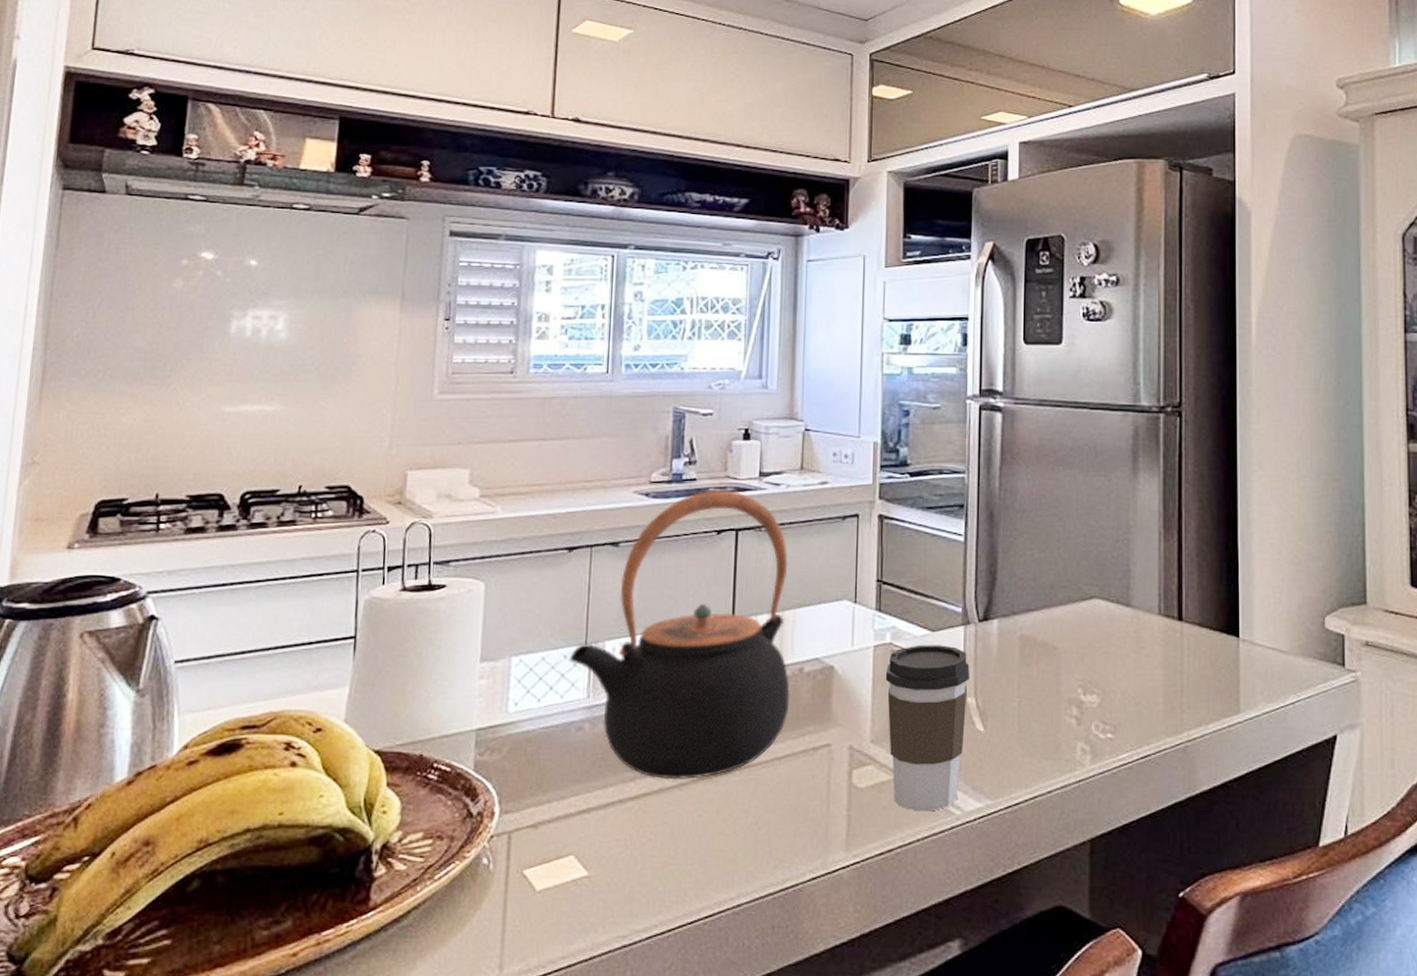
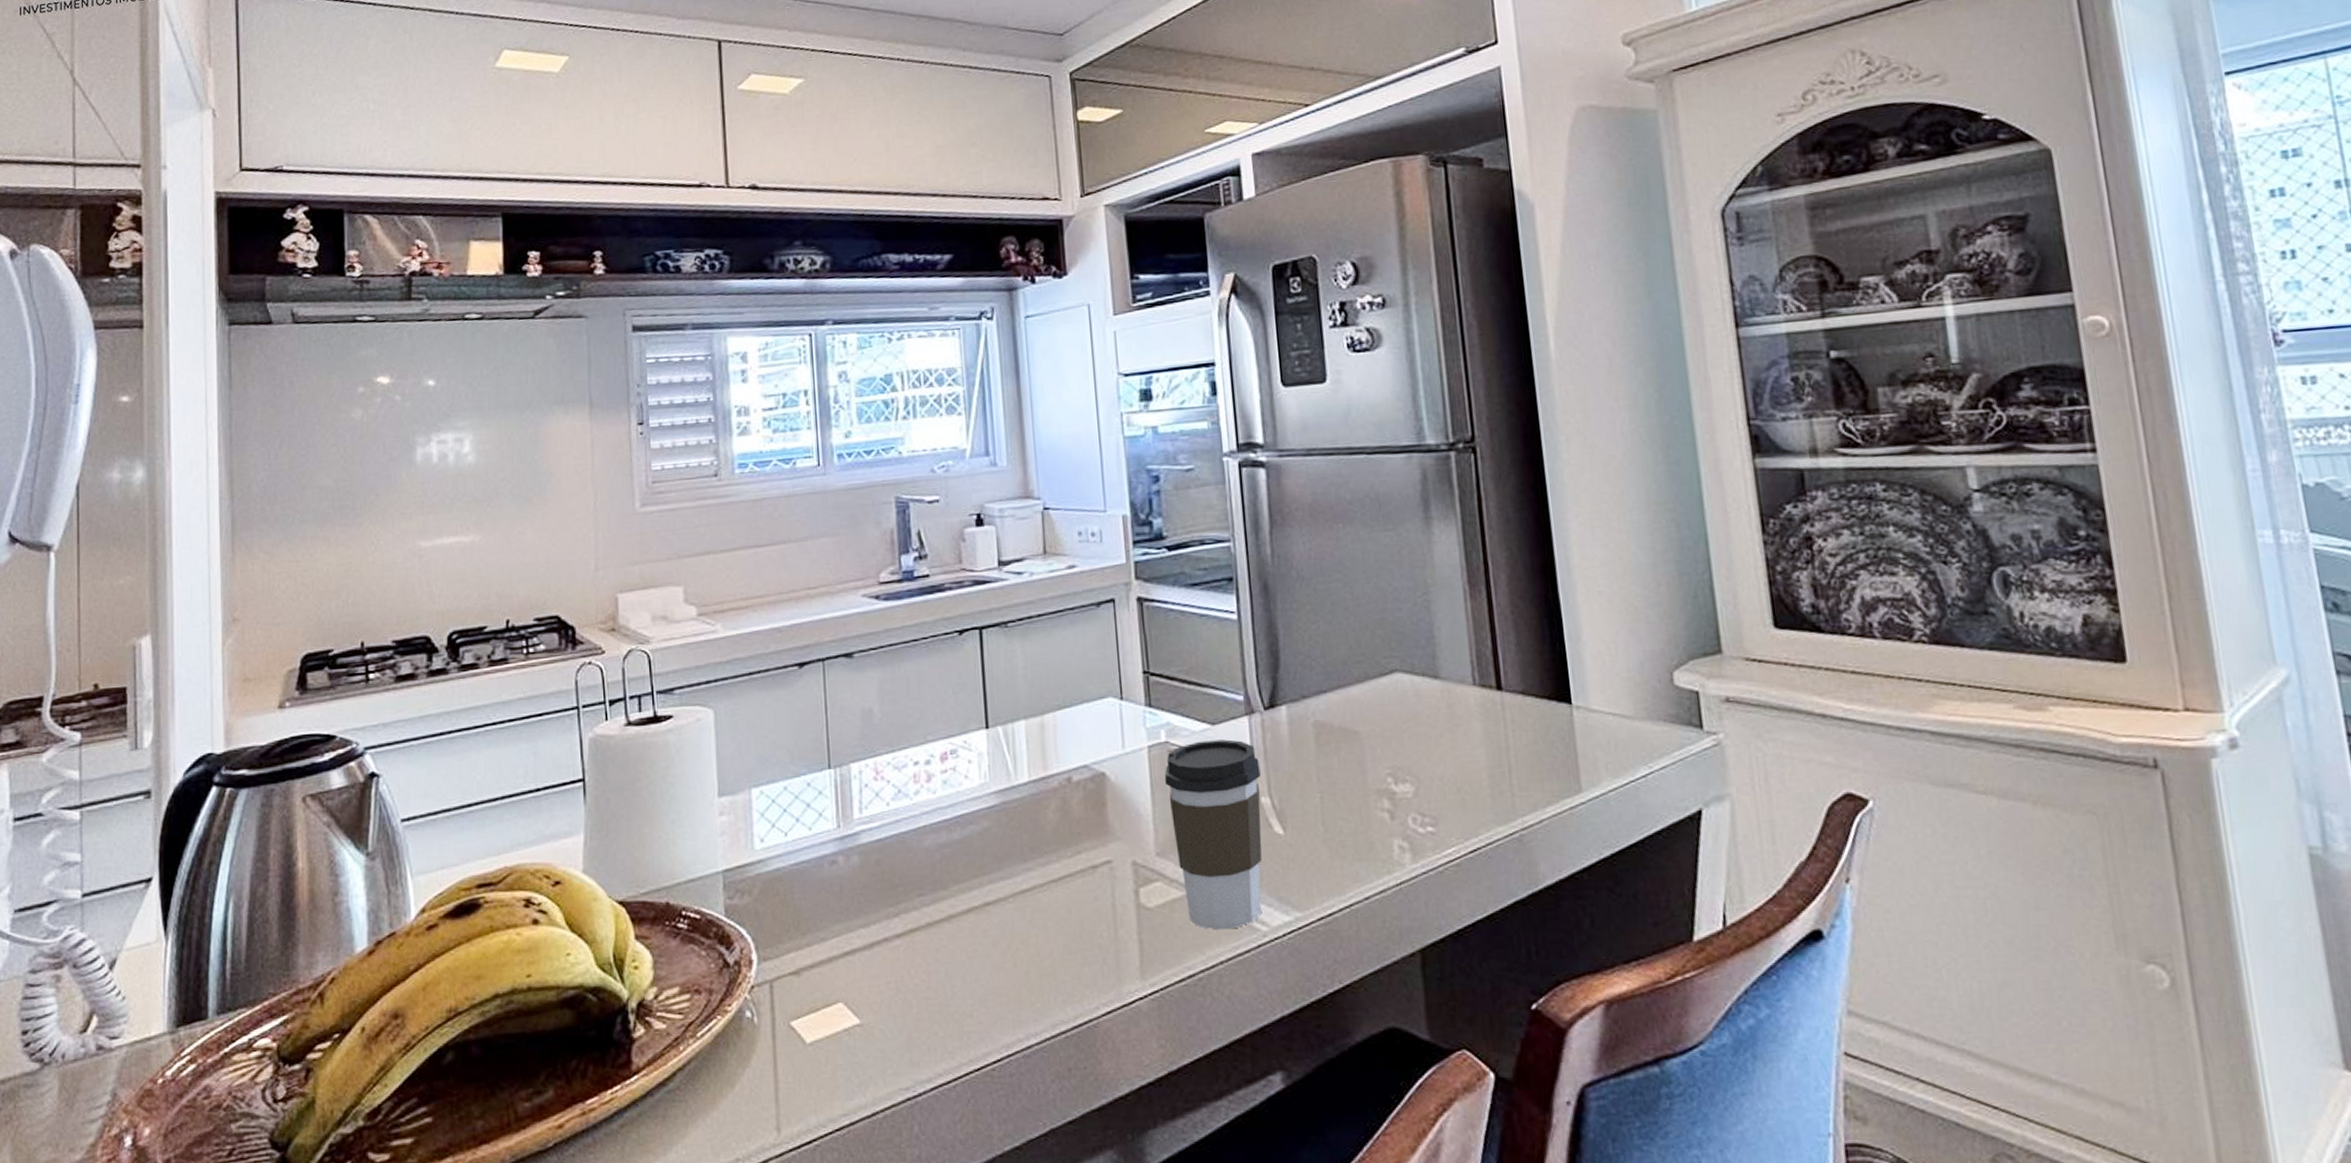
teapot: present [569,490,790,780] -> none [813,584,1061,913]

